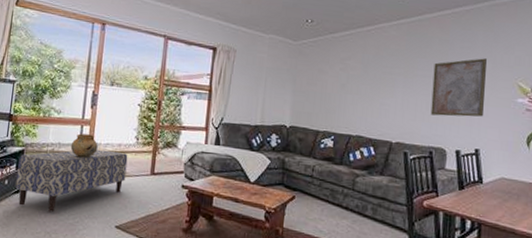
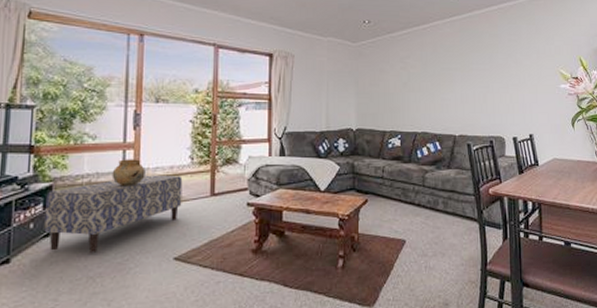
wall art: present [430,58,487,117] -> none [487,49,533,106]

